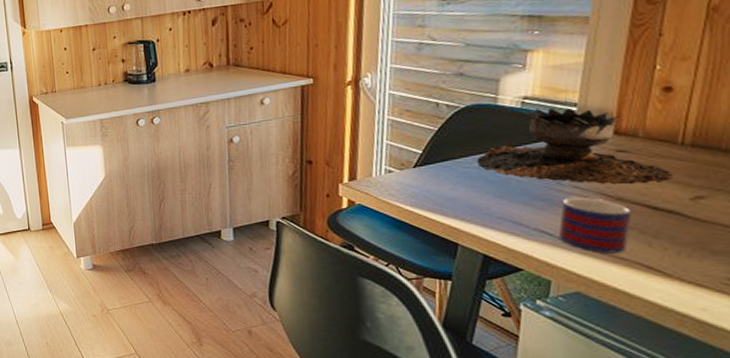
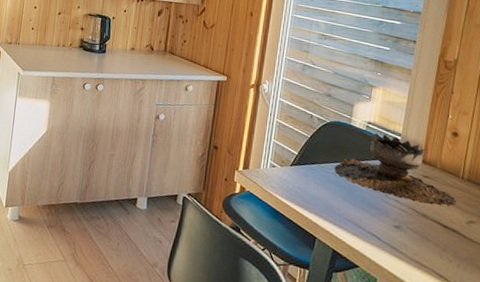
mug: present [558,198,631,253] -> none [384,209,430,261]

